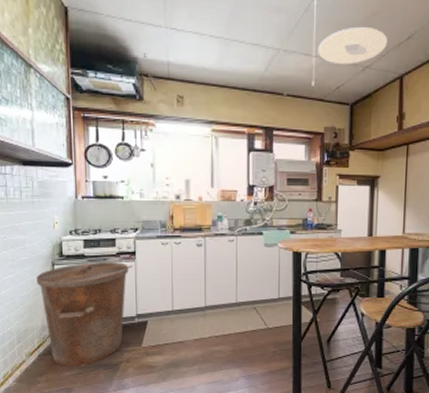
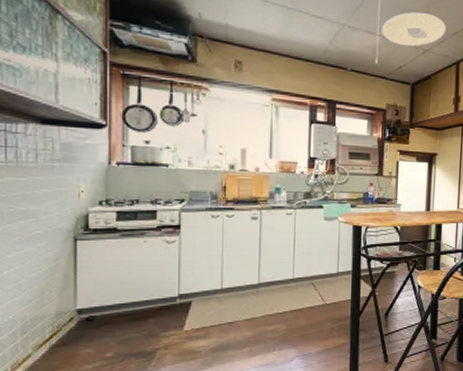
trash can: present [37,262,128,366] -> none [53,236,171,358]

